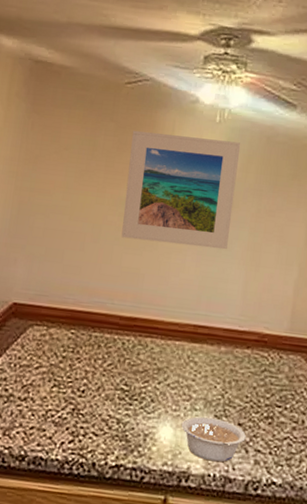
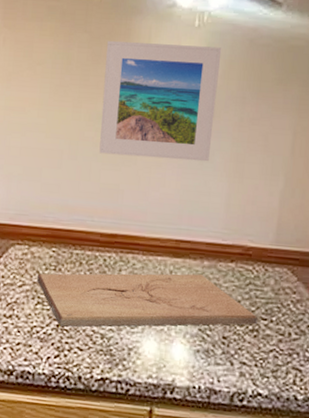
cutting board: none [54,355,273,412] -> present [37,273,258,327]
legume: present [181,416,246,463] -> none [165,330,231,375]

